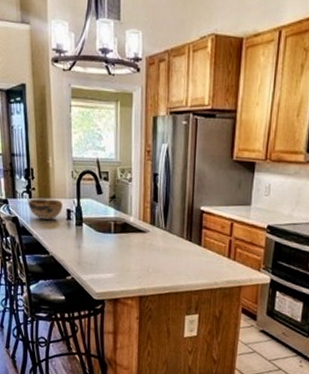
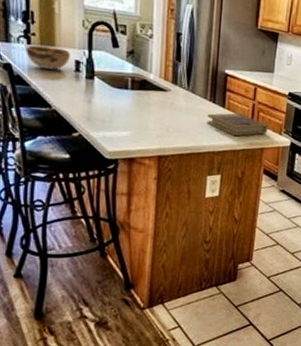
book: none [184,250,246,275] -> present [207,113,268,137]

